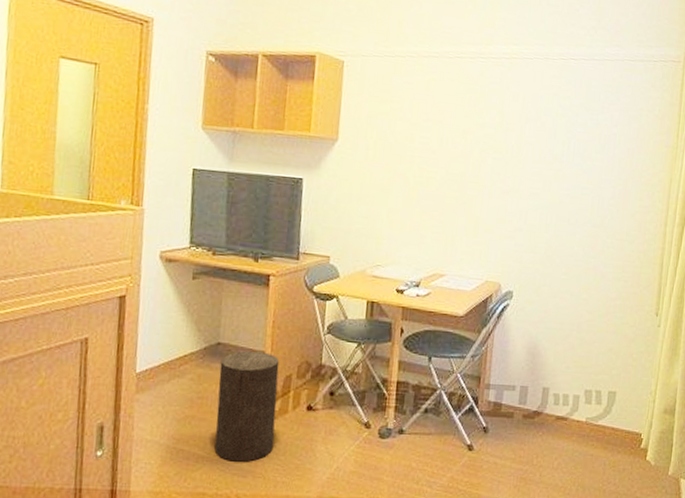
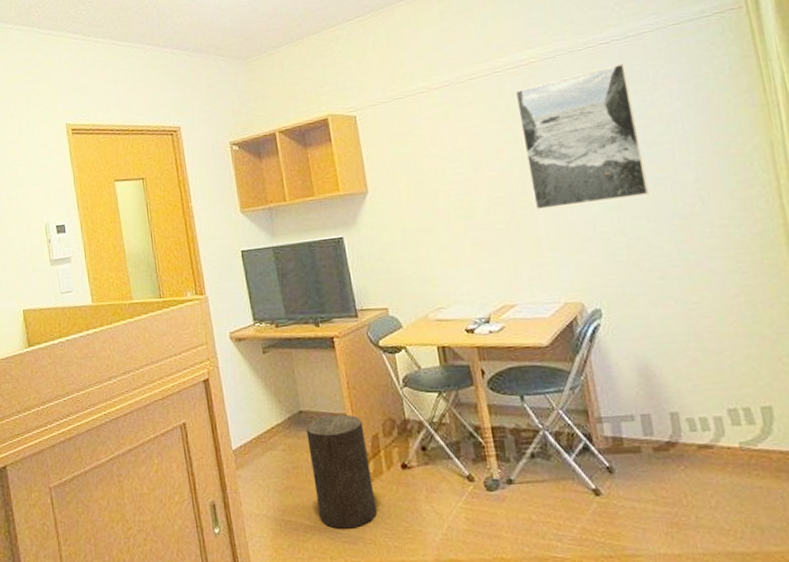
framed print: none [483,79,585,201] -> present [514,63,649,210]

